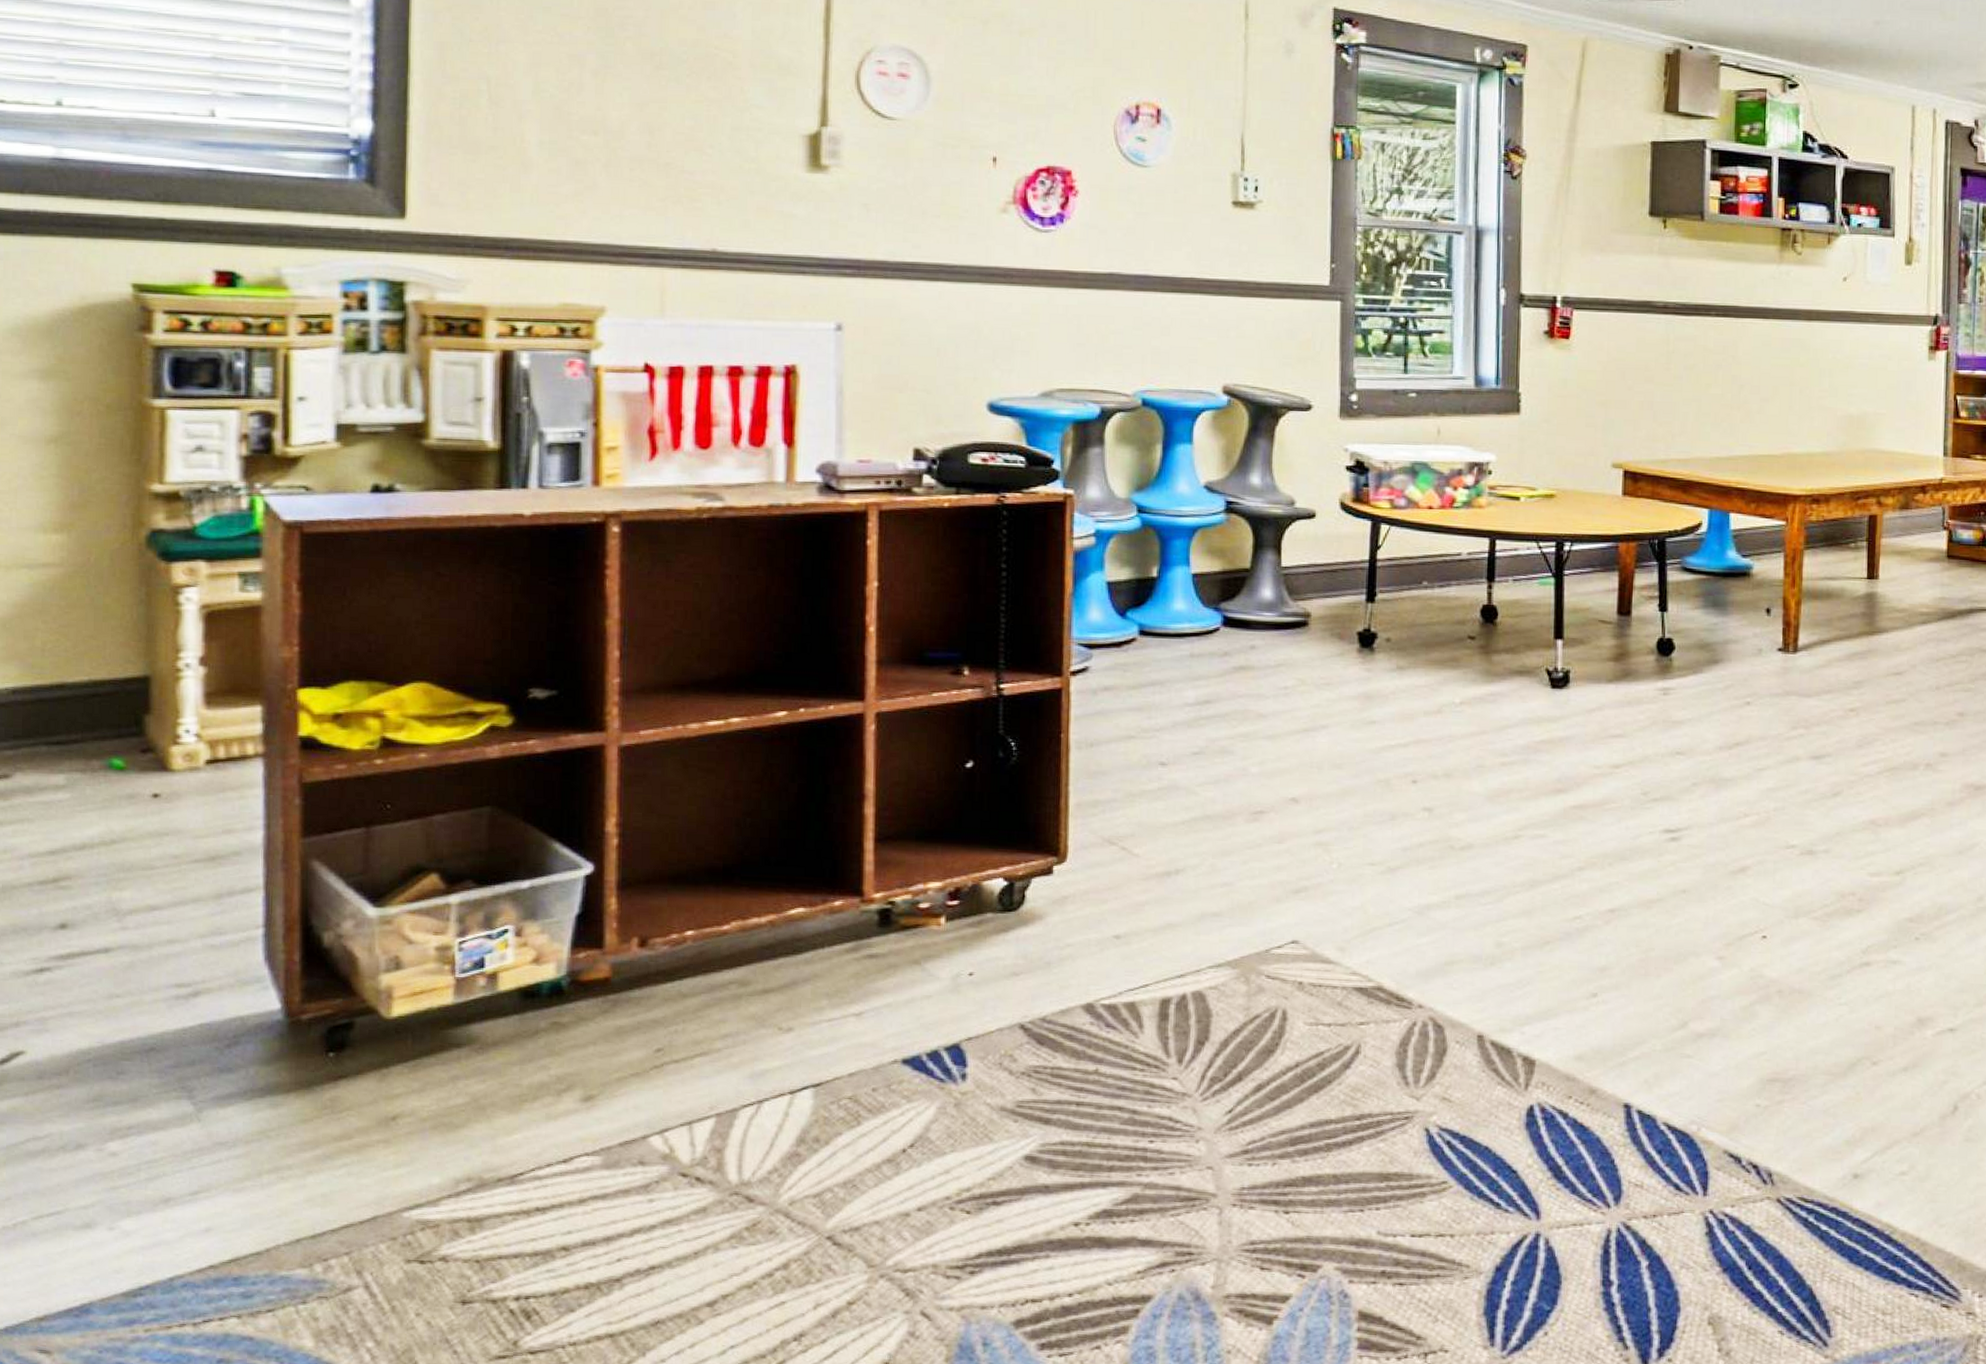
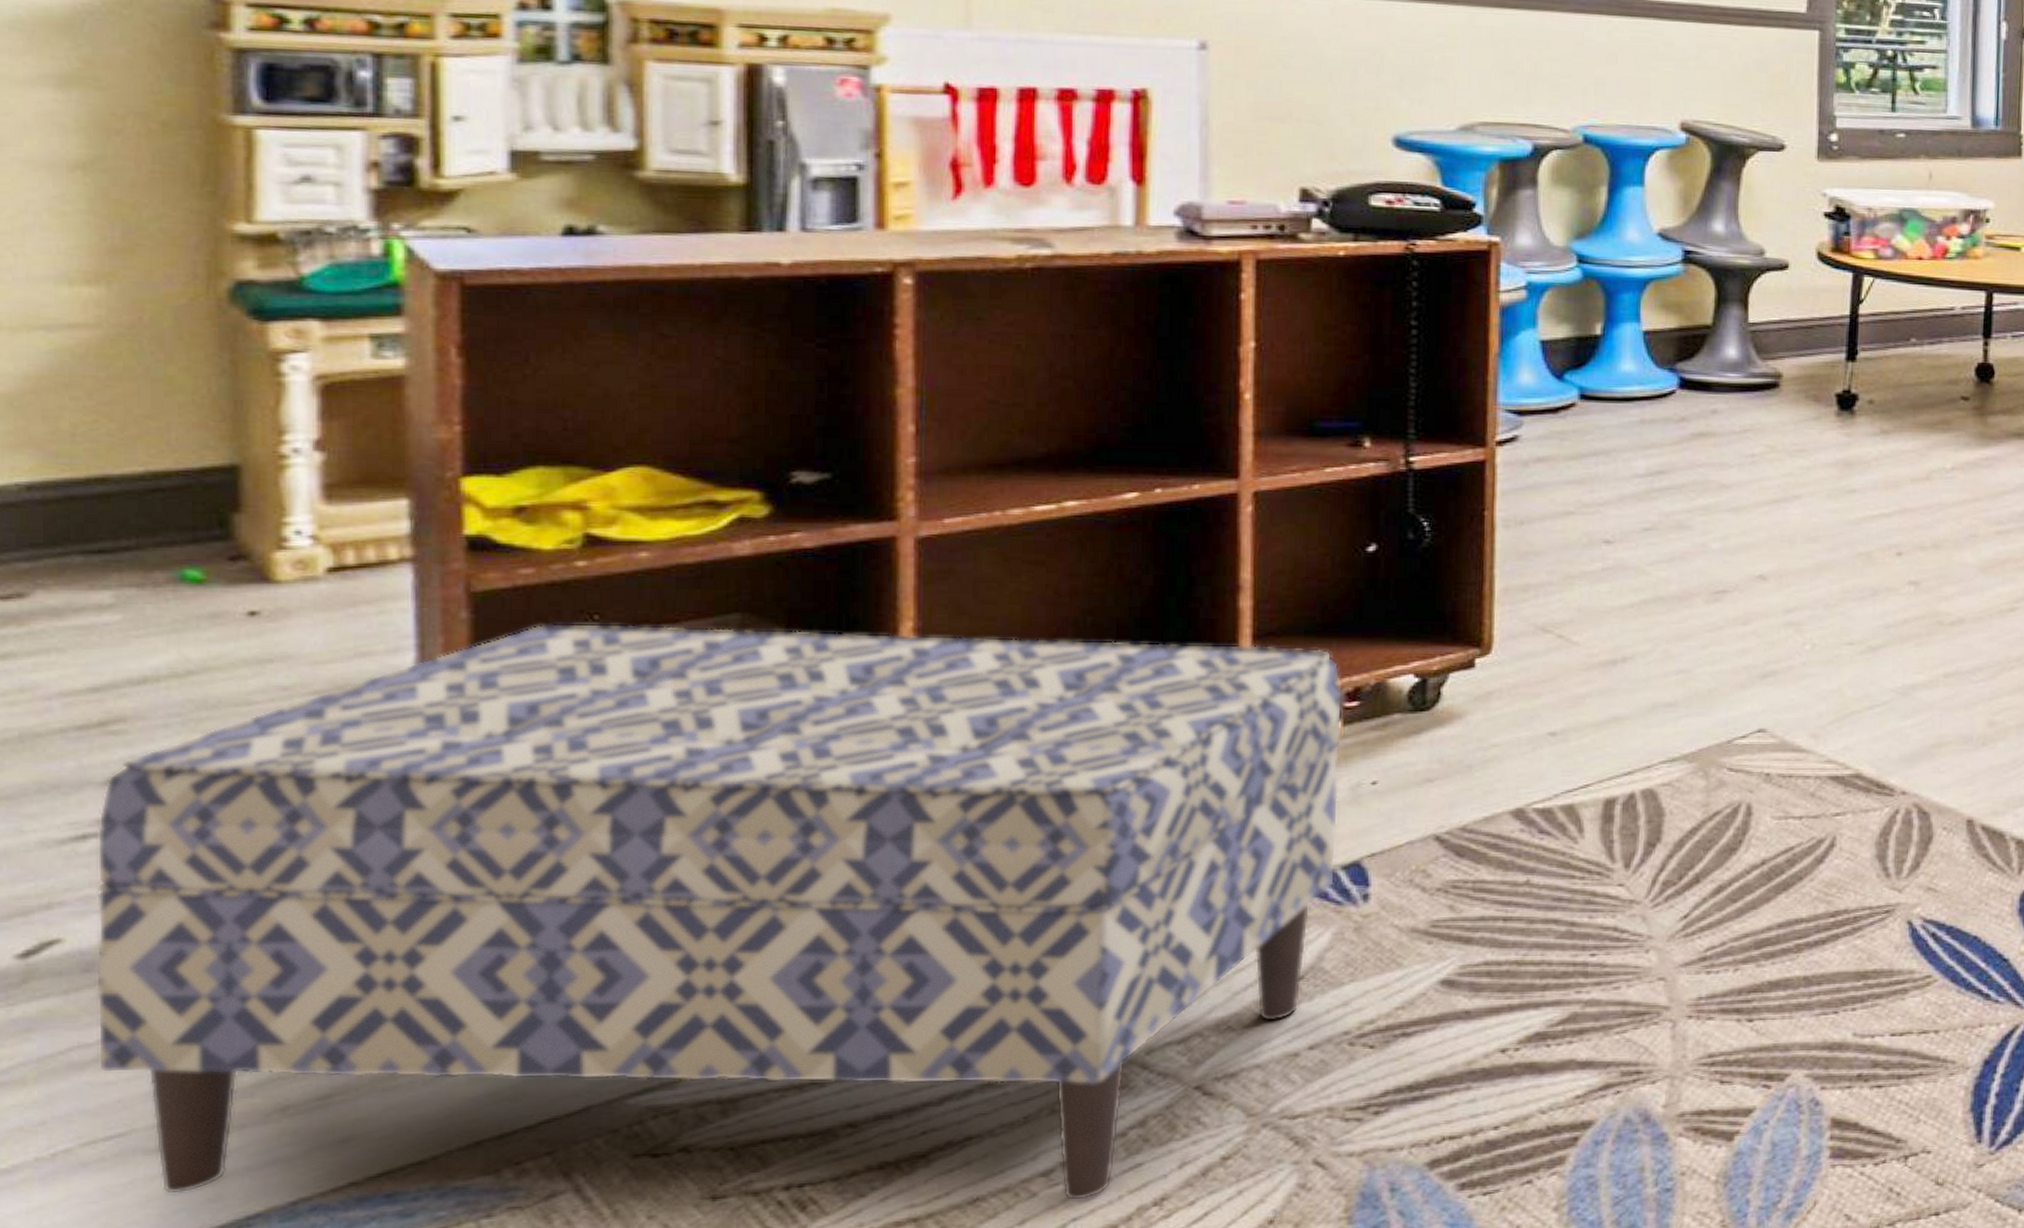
bench: none [45,810,946,1331] -> present [96,624,1343,1201]

